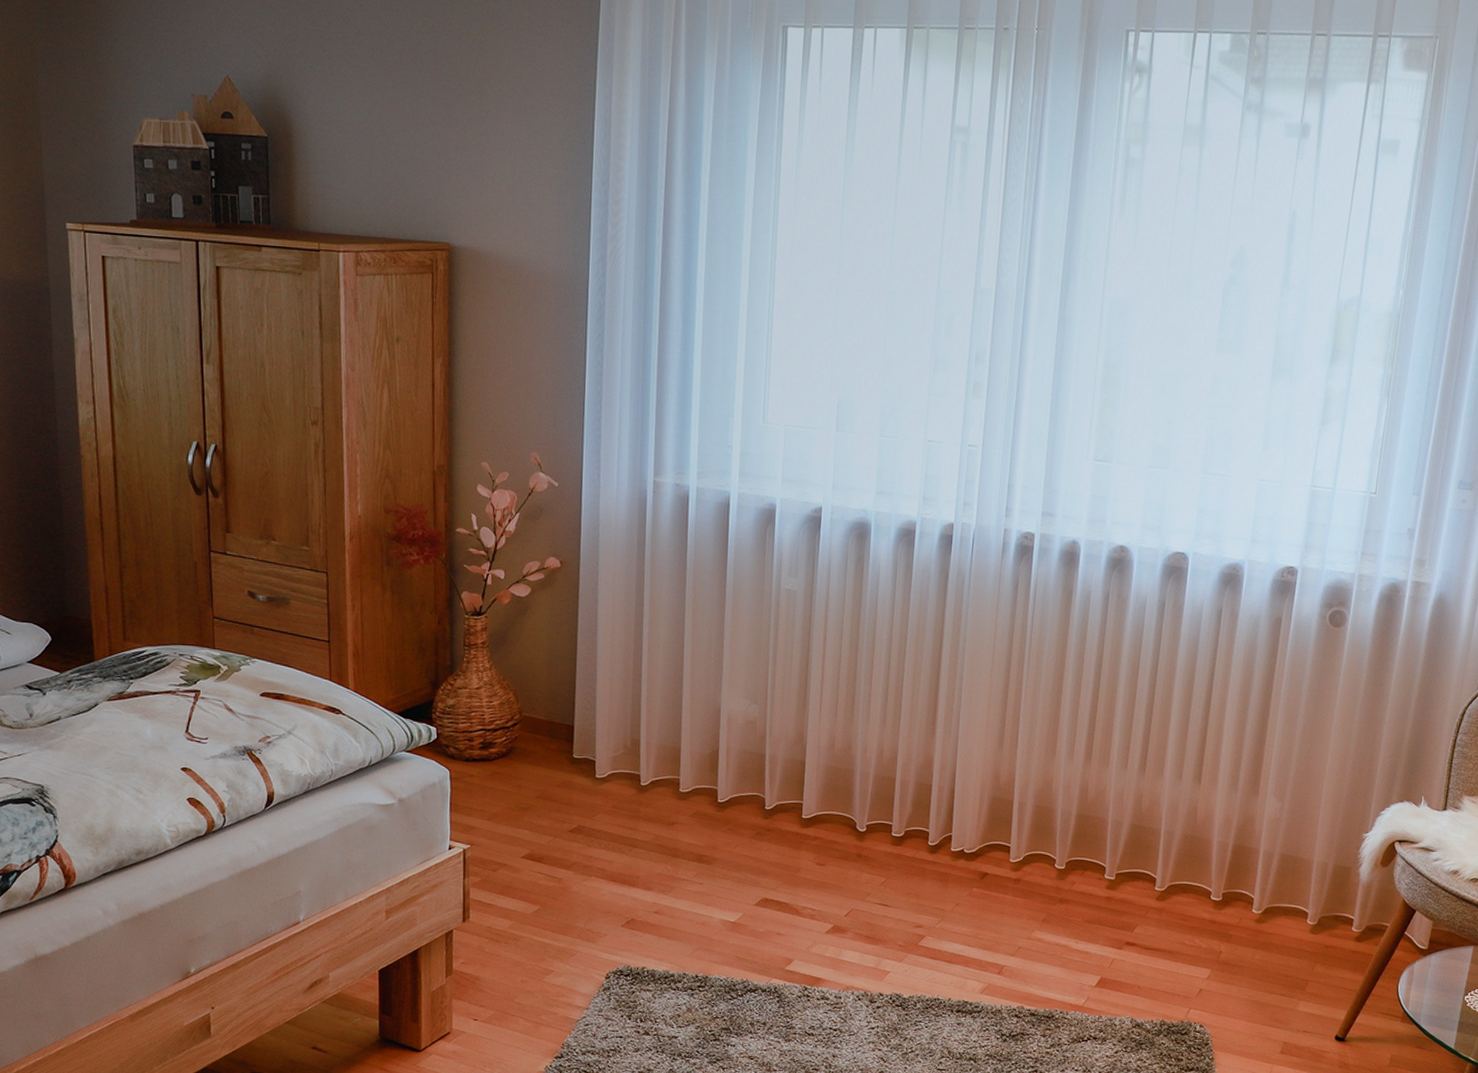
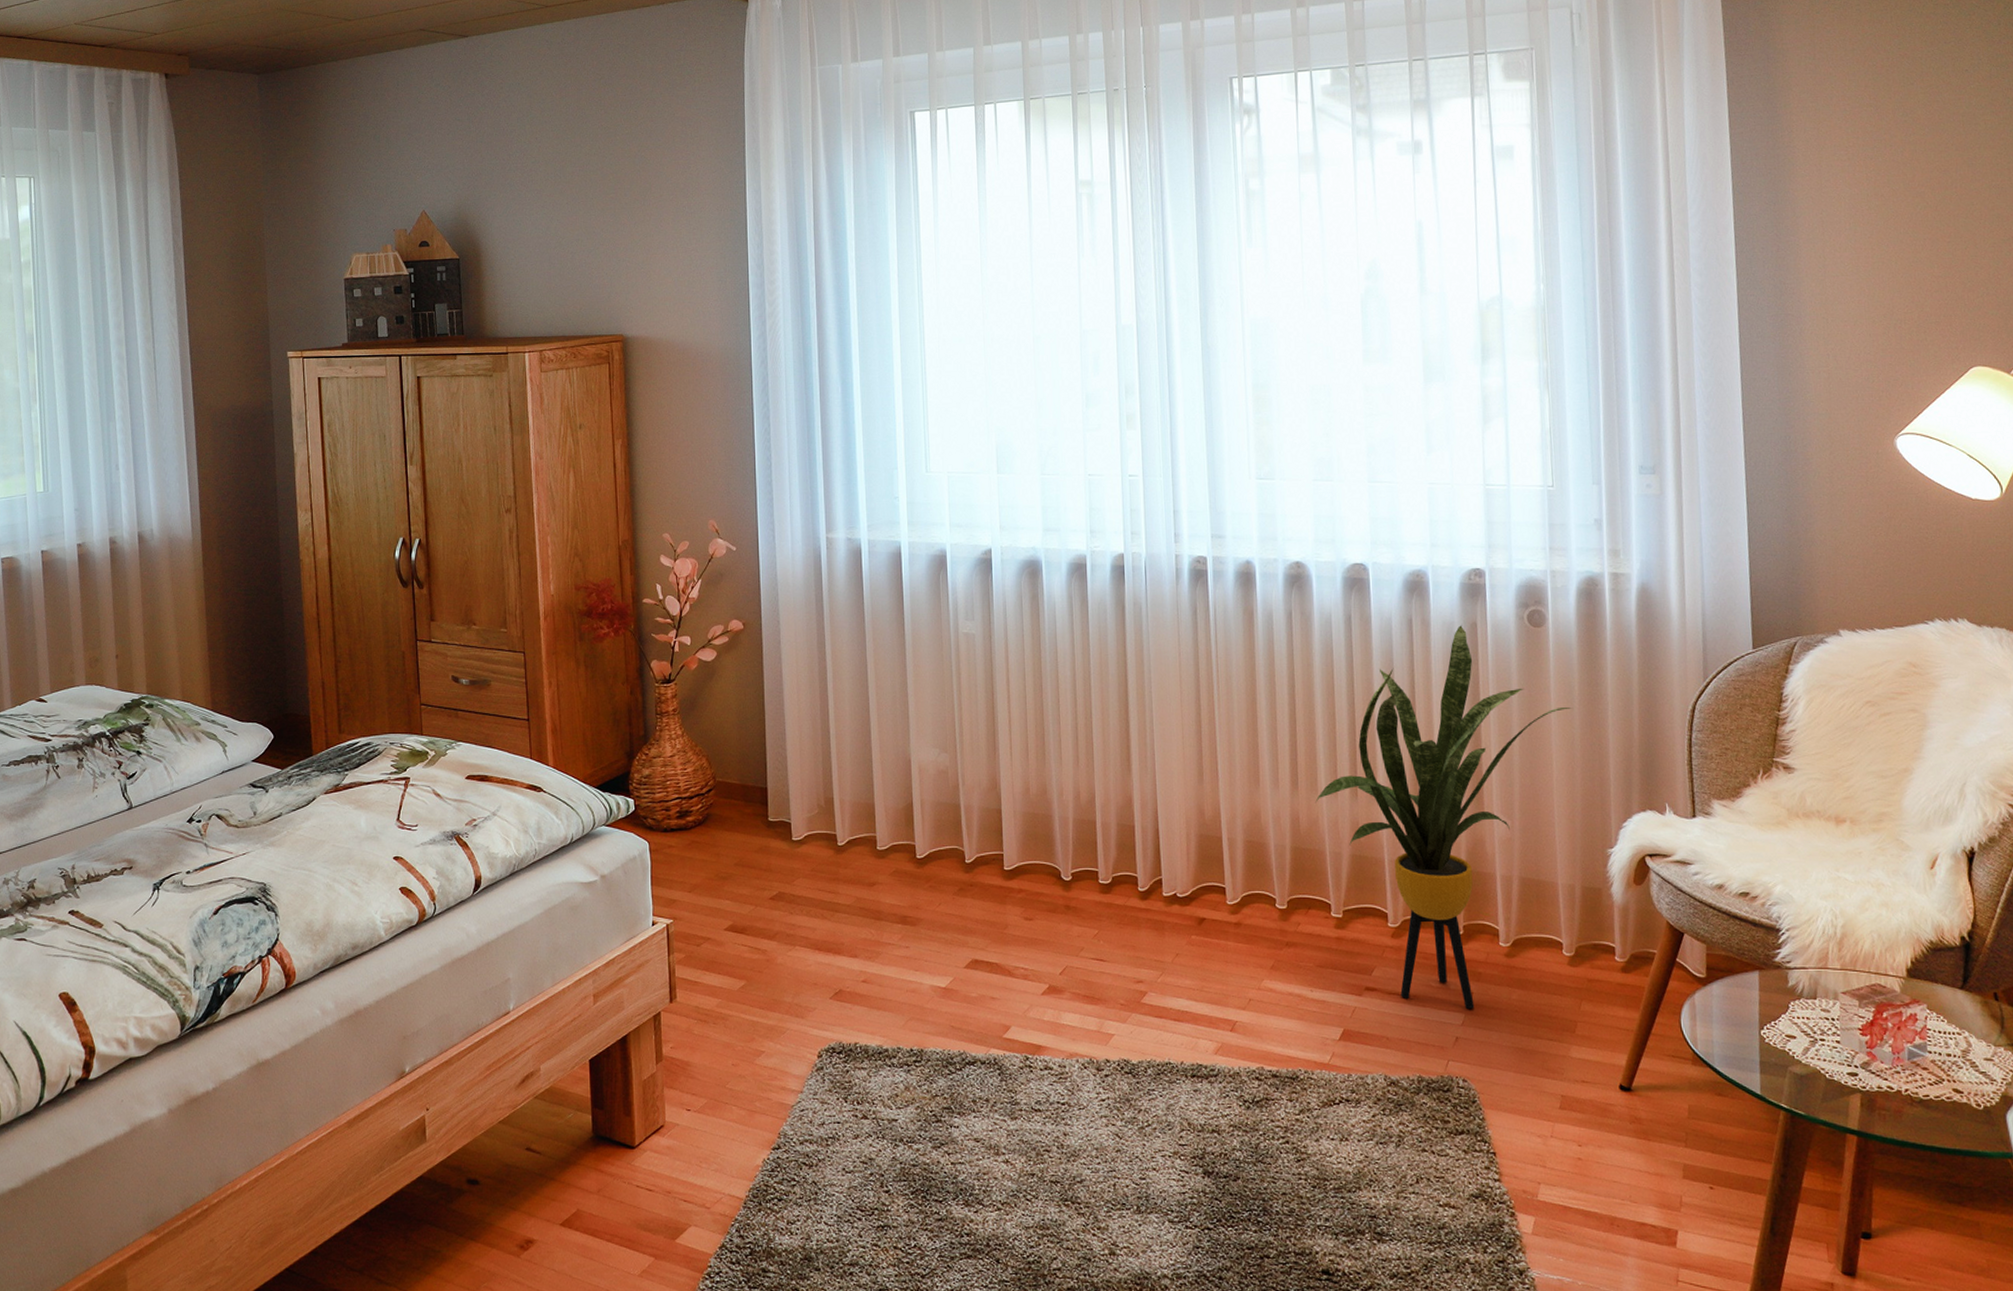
house plant: none [1105,619,1355,965] -> present [1315,625,1572,1009]

